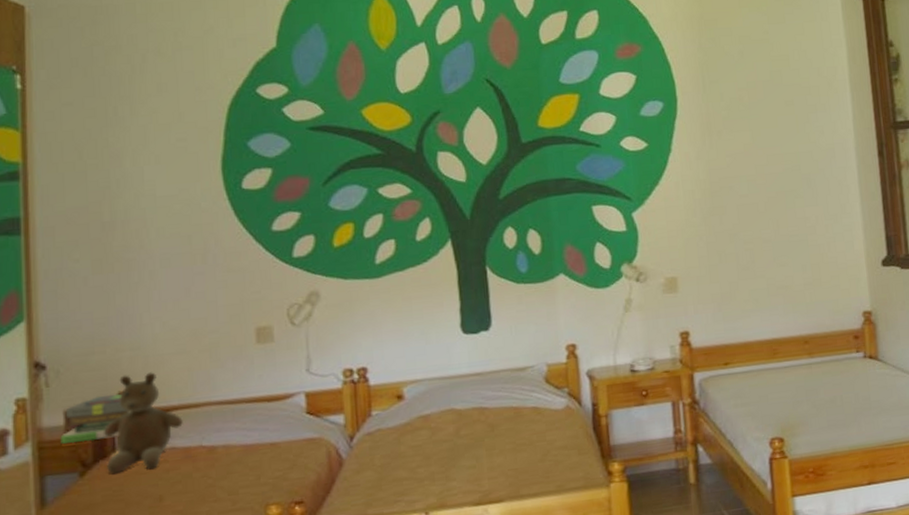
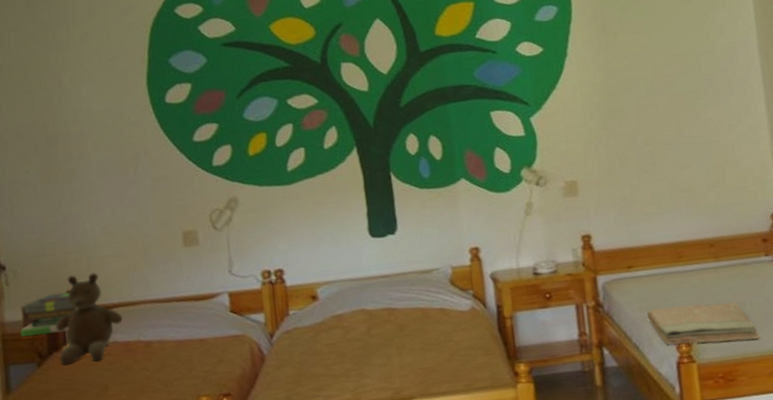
towel: none [742,398,850,442] -> present [647,302,761,346]

